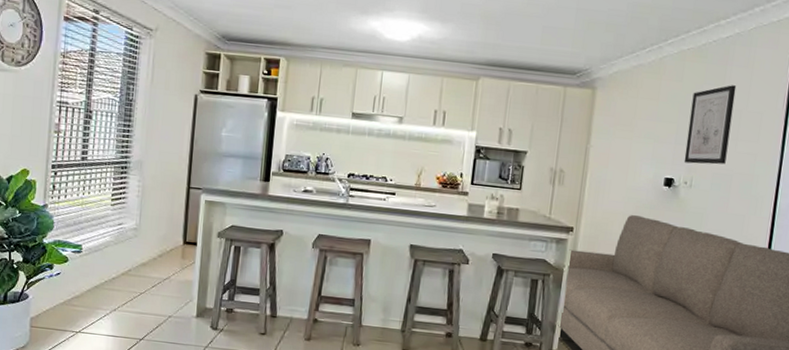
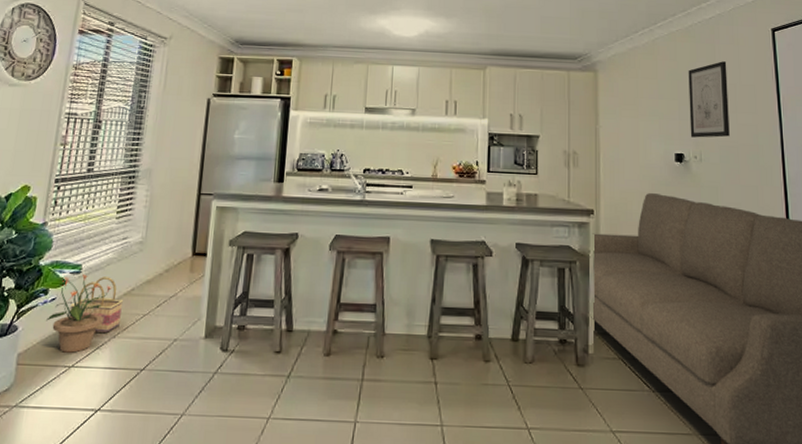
potted plant: none [53,254,111,321] -> present [46,274,112,353]
basket: none [73,257,122,306] -> present [69,276,124,333]

